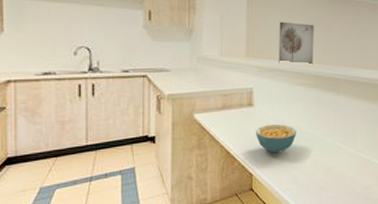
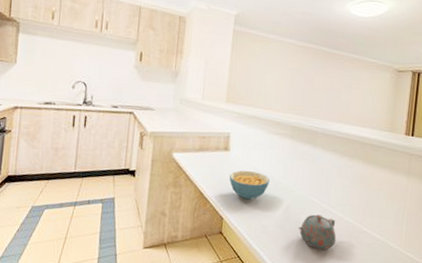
wall art: present [278,21,314,65] -> none [257,70,295,115]
teapot: none [329,159,365,194] -> present [299,214,337,251]

